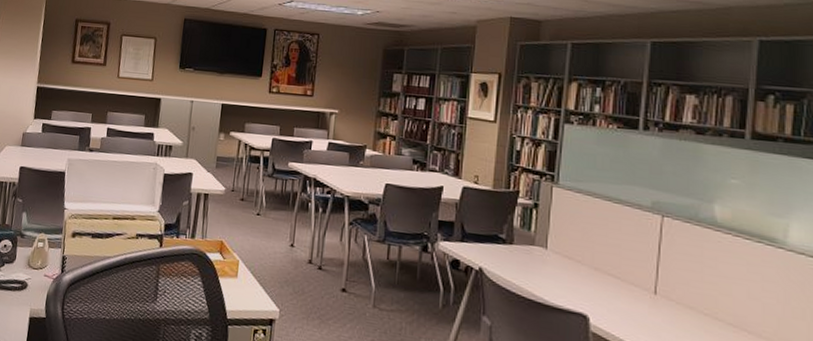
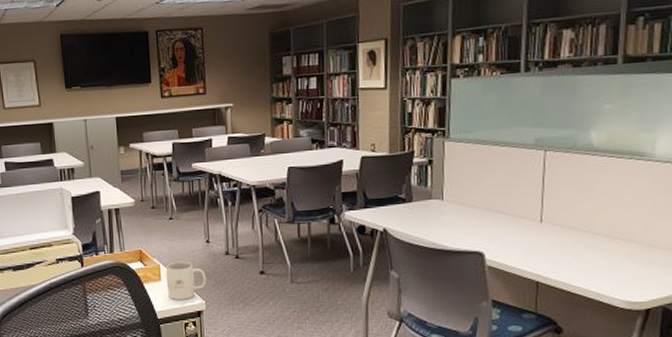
mug: none [241,260,285,304] -> present [166,261,207,300]

